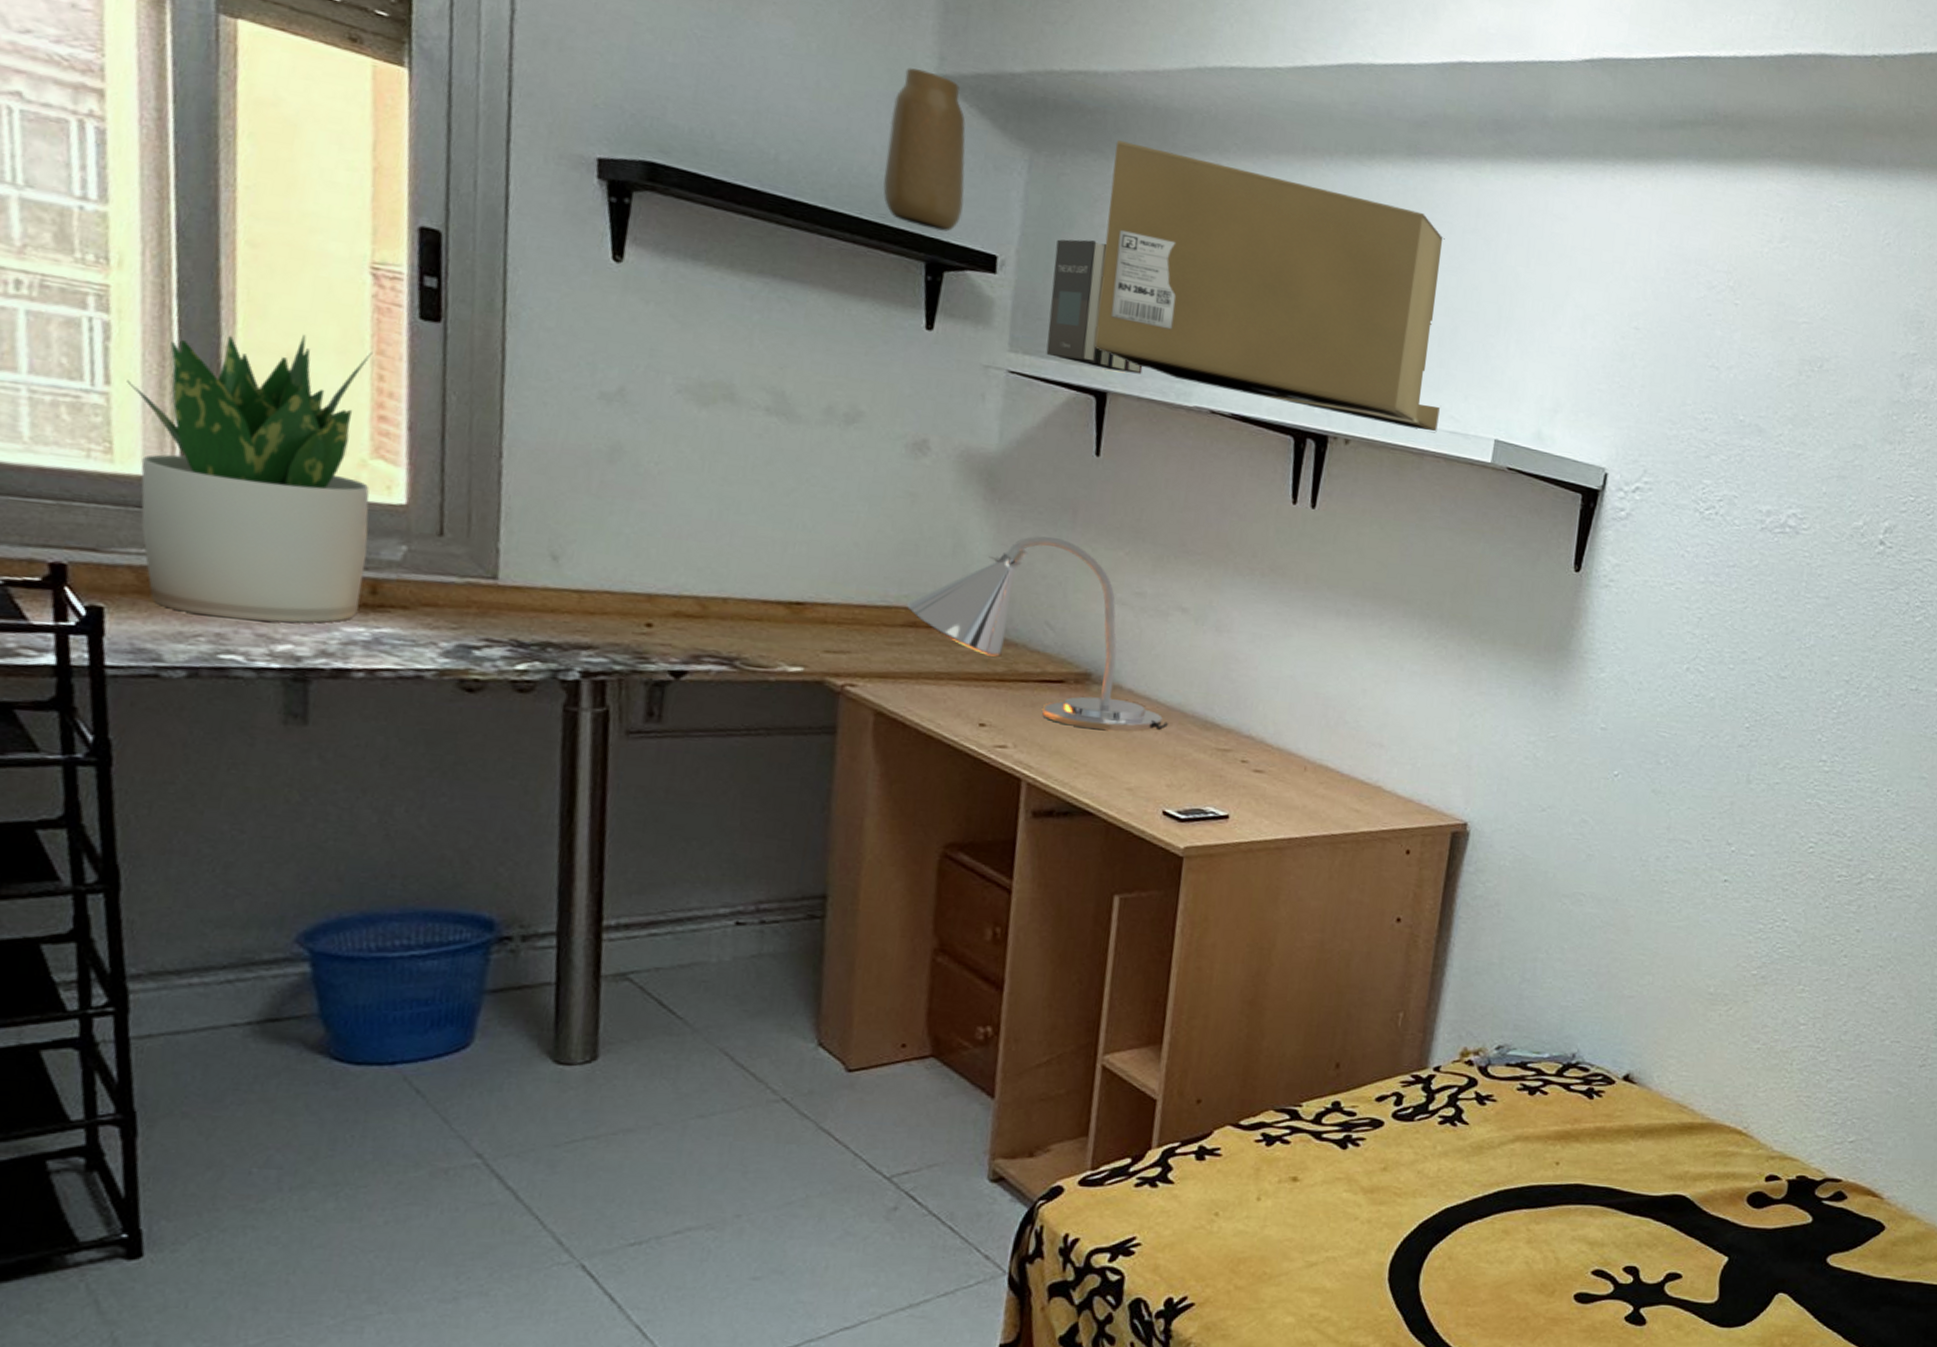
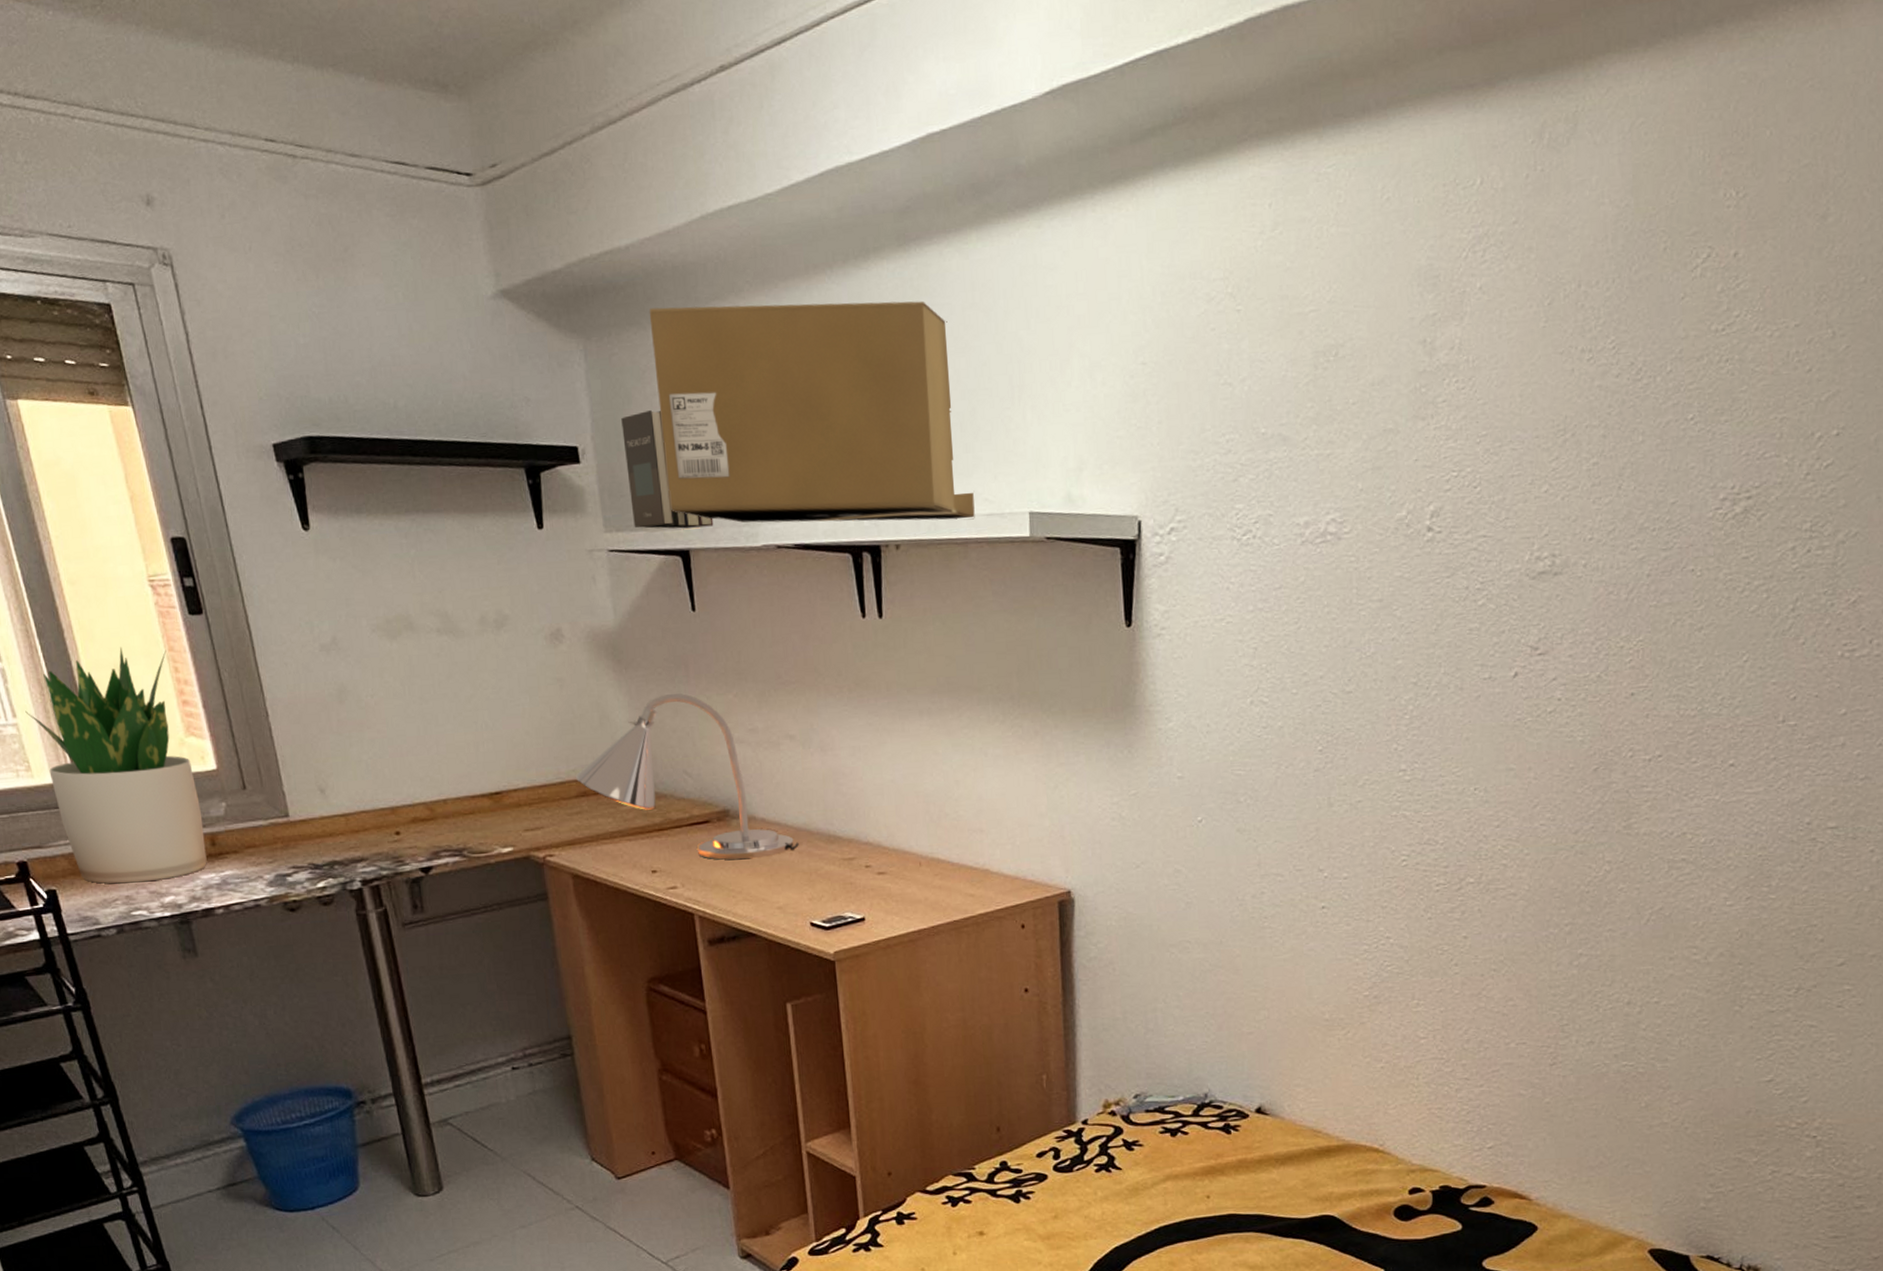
vase: present [883,67,966,232] -> none [470,290,543,437]

